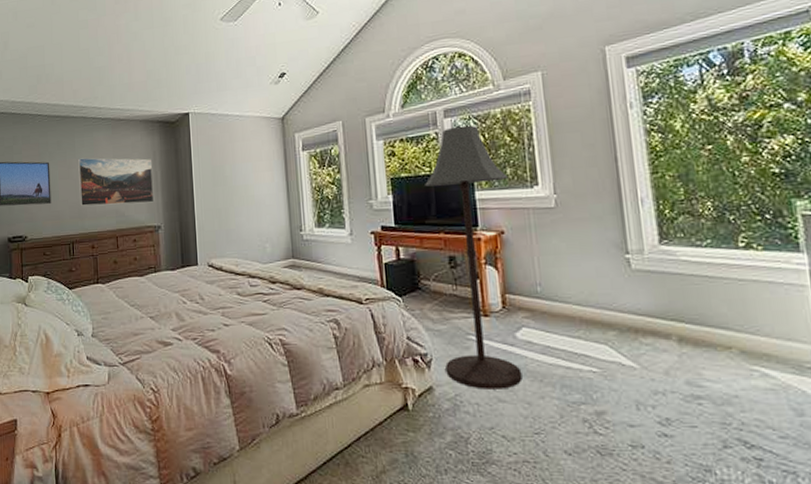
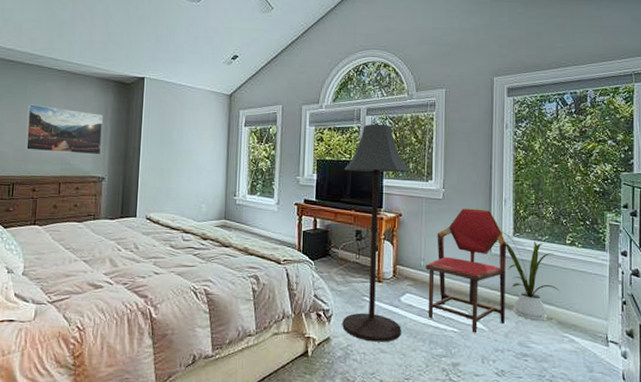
chair: none [543,214,662,372] -> present [425,208,507,333]
house plant: none [642,240,738,352] -> present [501,232,560,321]

